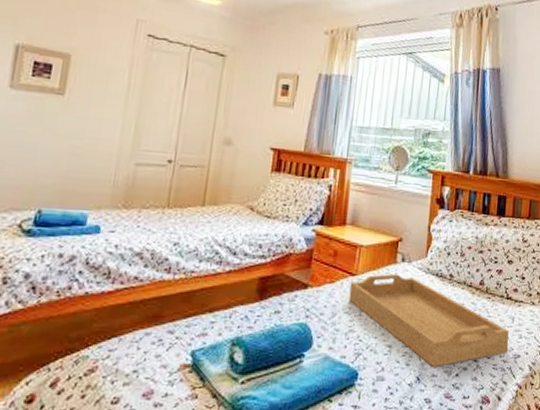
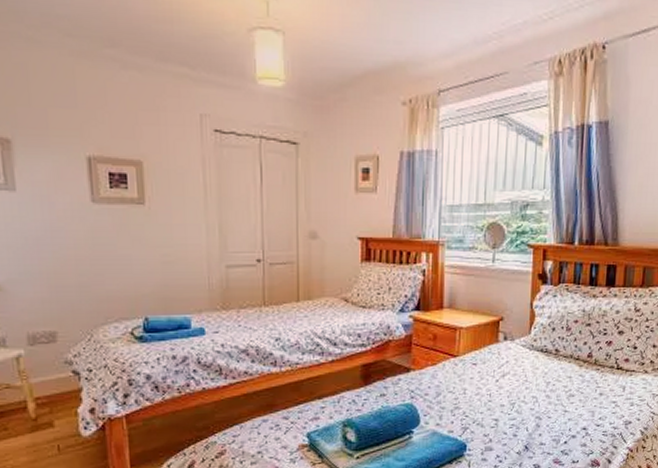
serving tray: present [348,274,509,367] -> none [452,353,620,436]

